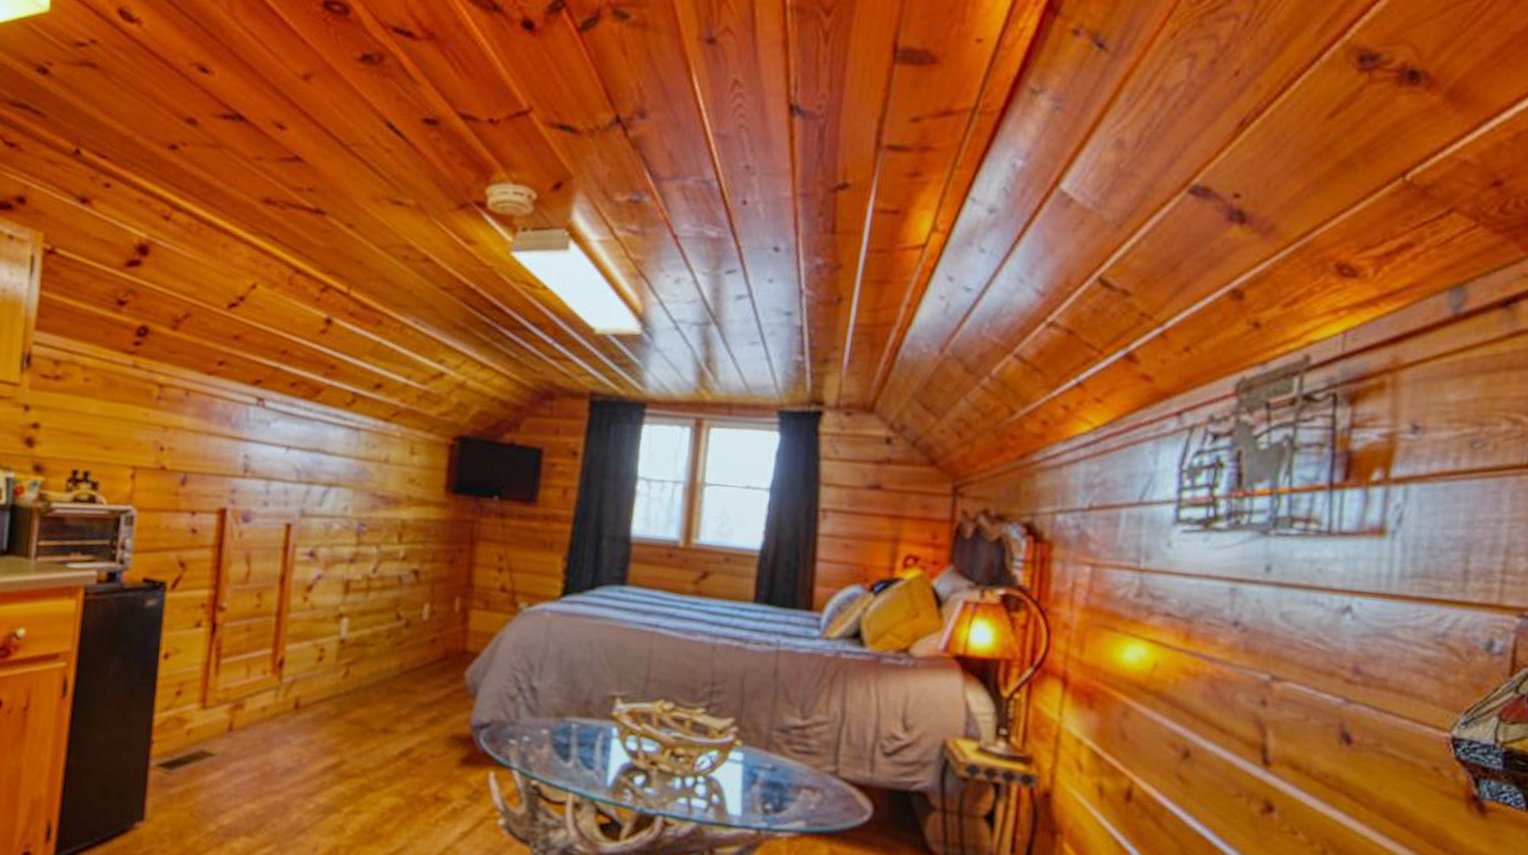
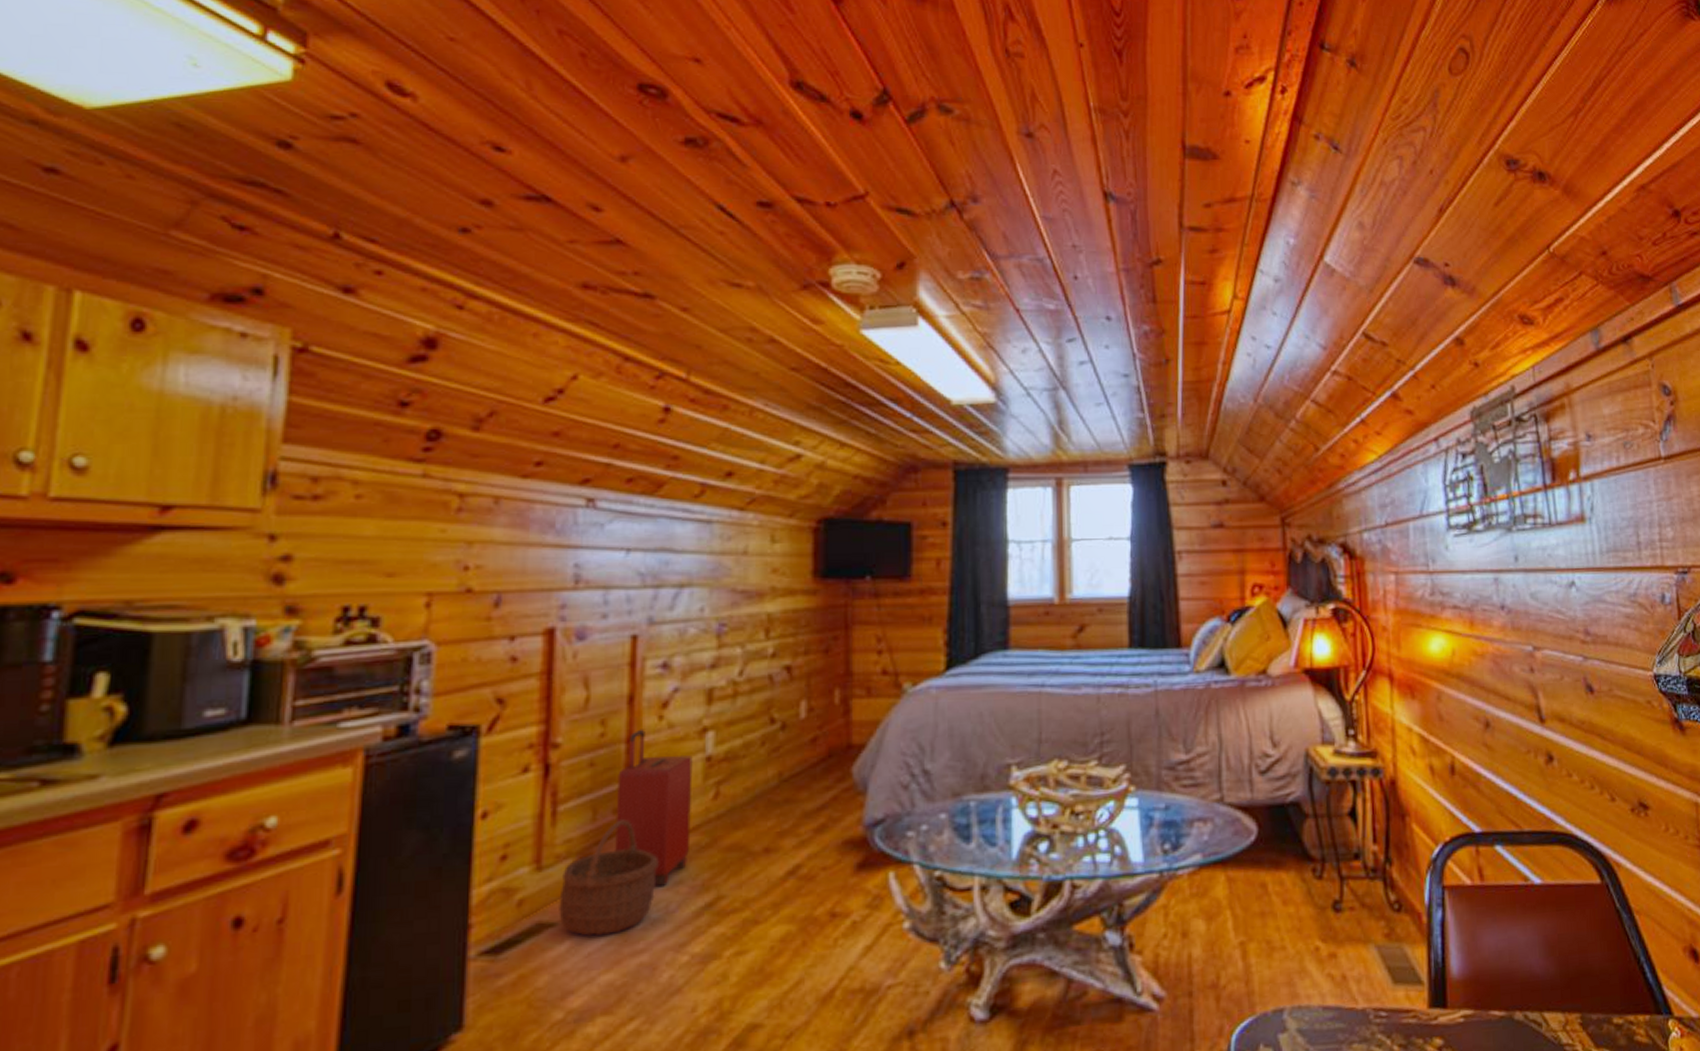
wicker basket: none [217,680,296,773] -> present [559,819,659,936]
suitcase: none [261,606,329,742] -> present [615,729,693,886]

